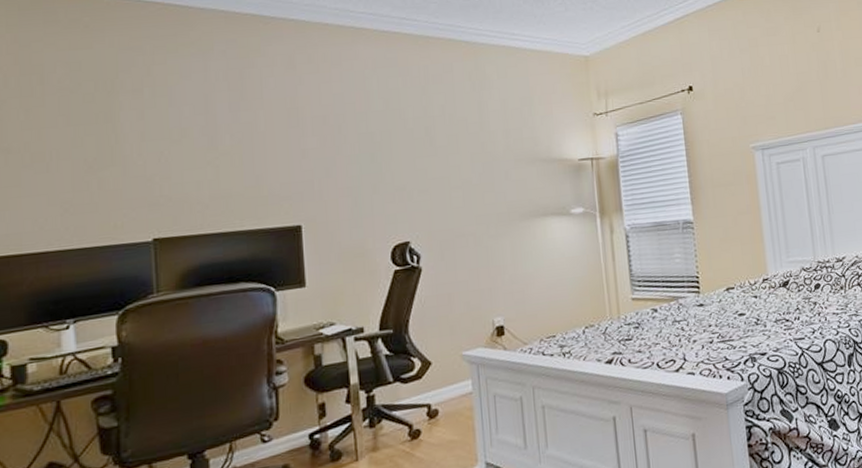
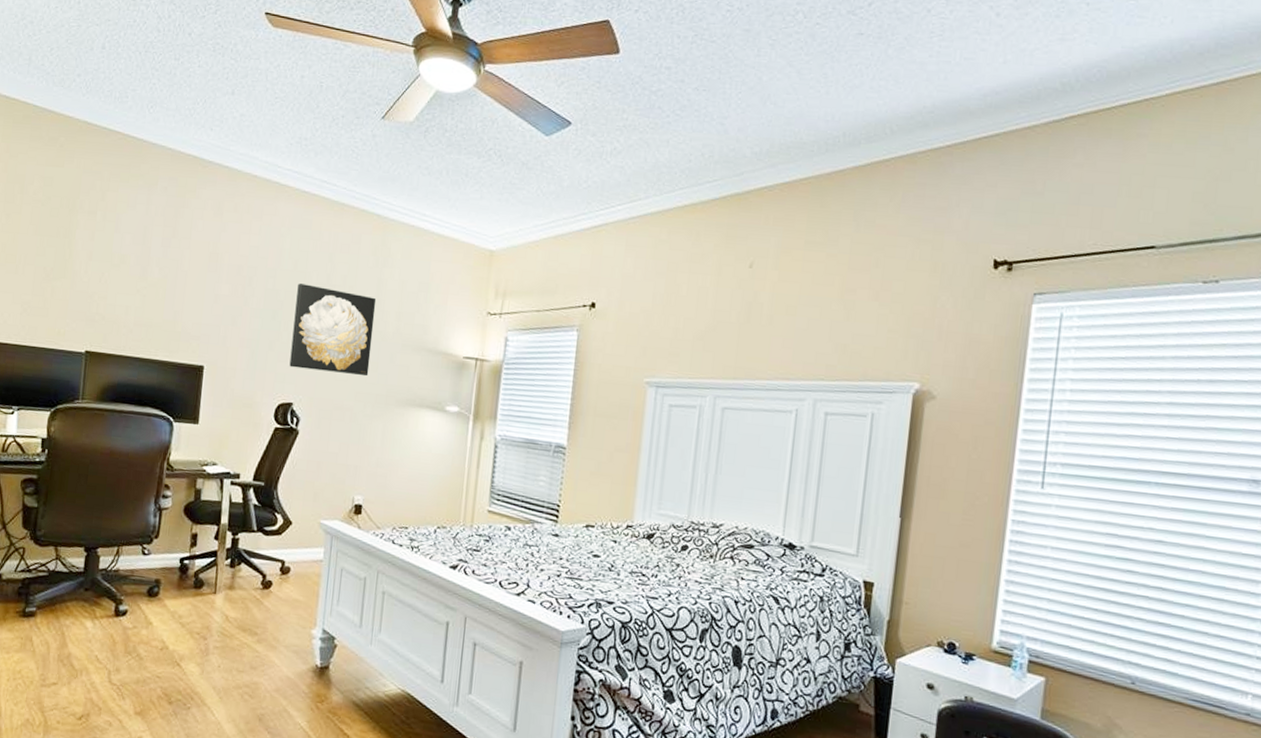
wall art: none [393,120,486,206] -> present [289,283,377,377]

